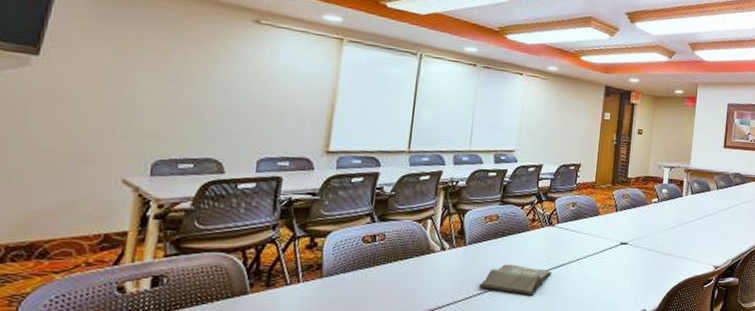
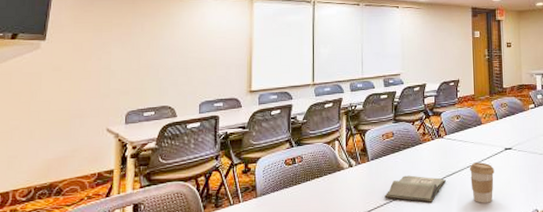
coffee cup: none [578,256,606,300] -> present [469,162,495,203]

